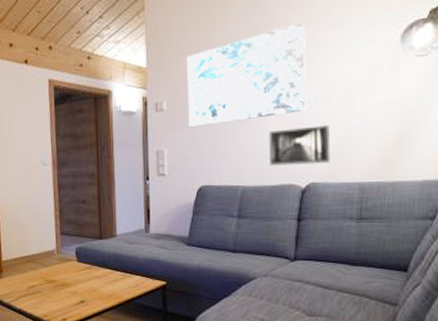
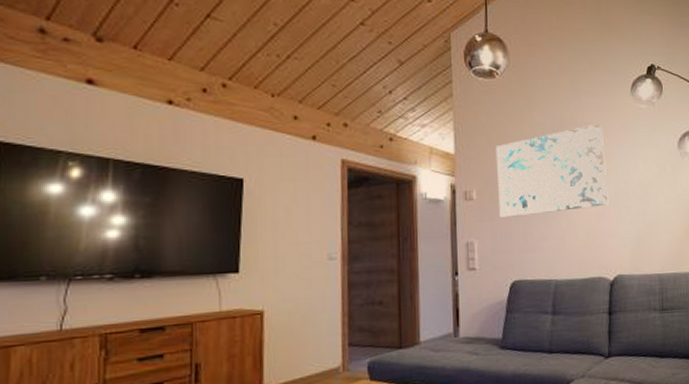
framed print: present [269,125,330,166] -> none [577,219,632,259]

